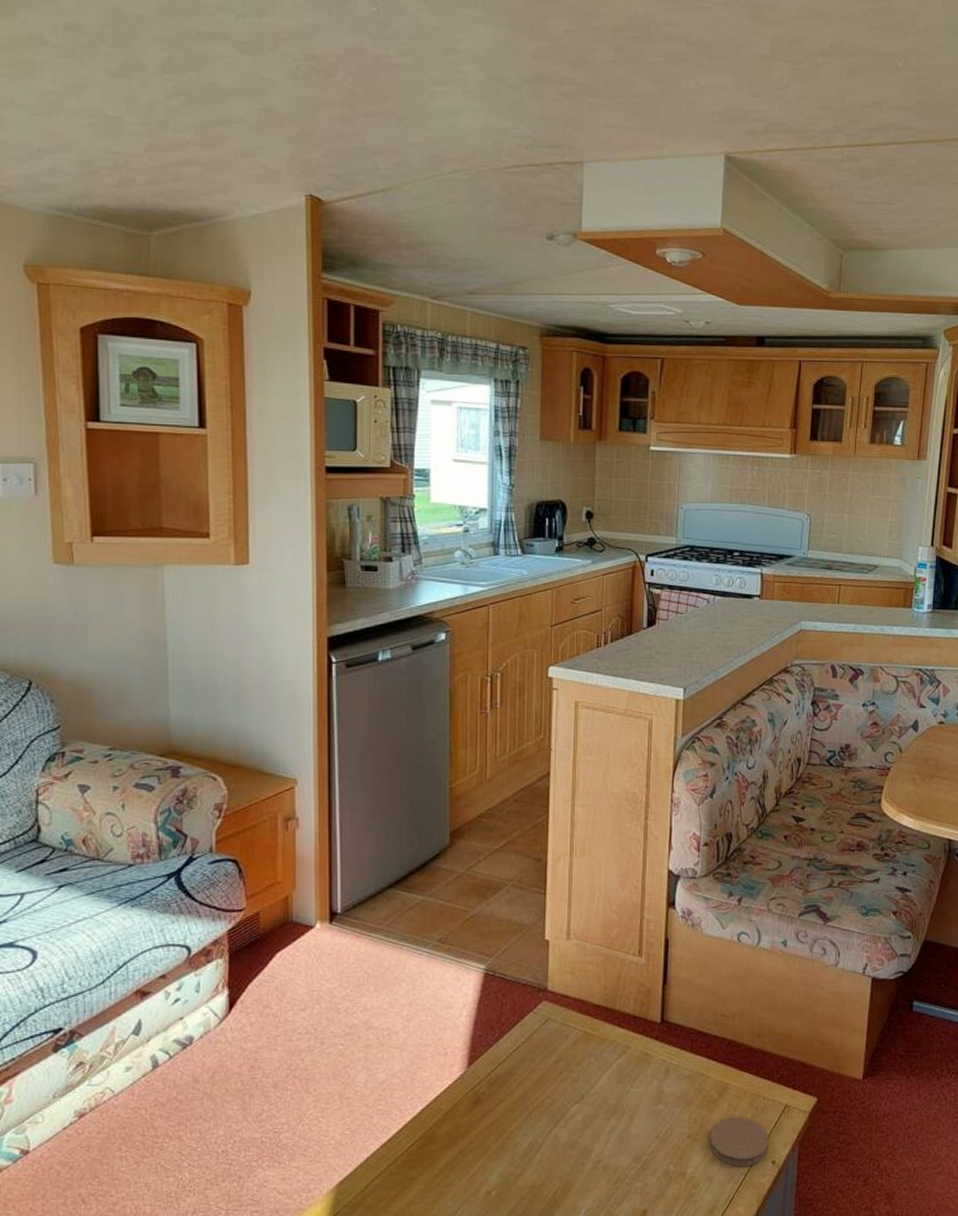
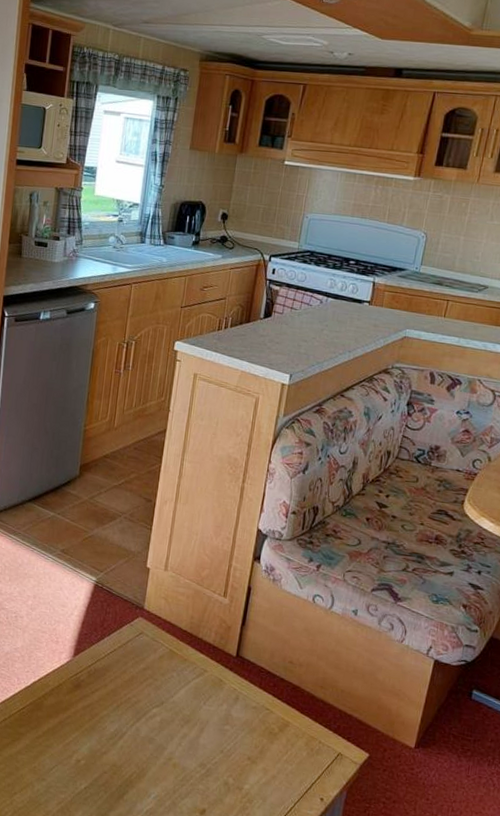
coaster: present [709,1117,769,1167] -> none [266,751,320,797]

